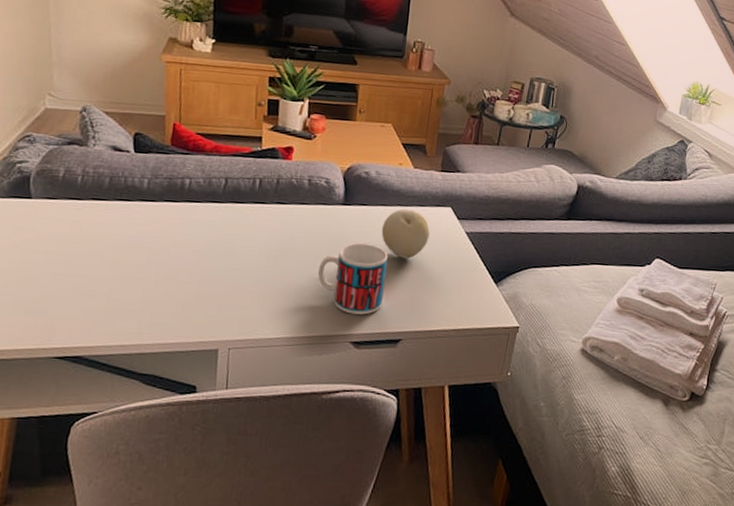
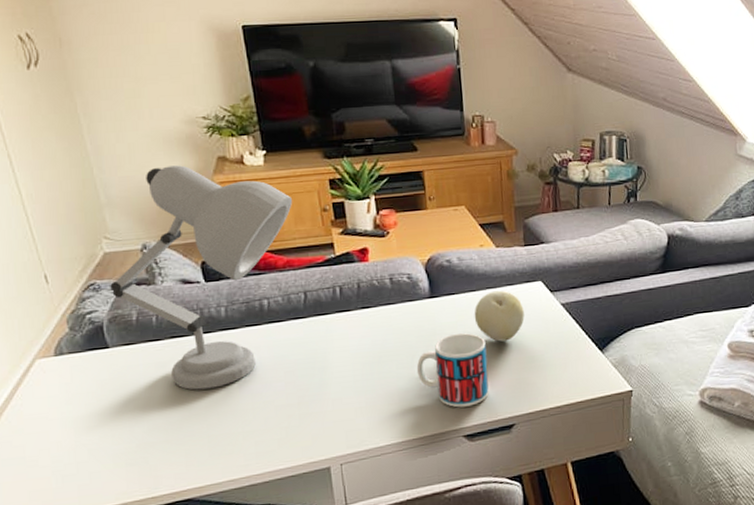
desk lamp: none [44,38,232,254] -> present [110,165,293,390]

